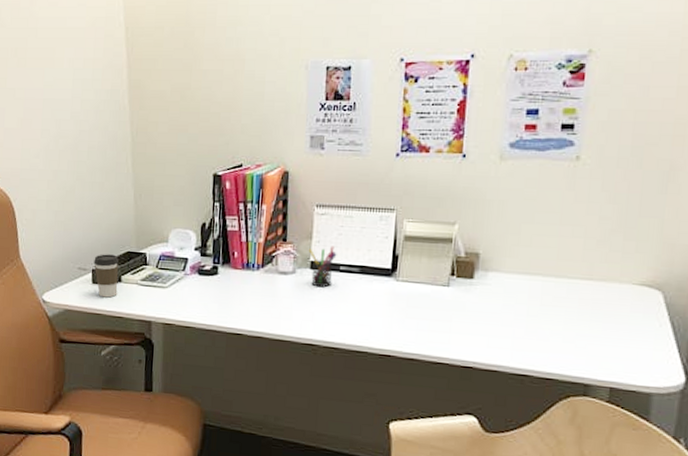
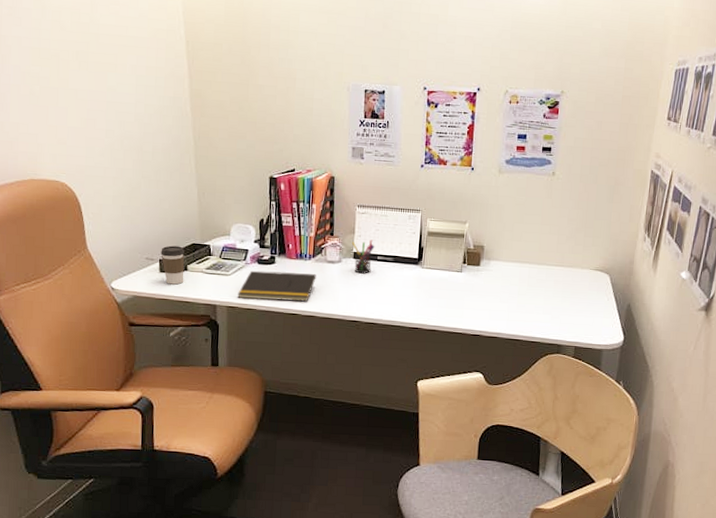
notepad: none [175,282,266,320] -> present [237,270,316,302]

